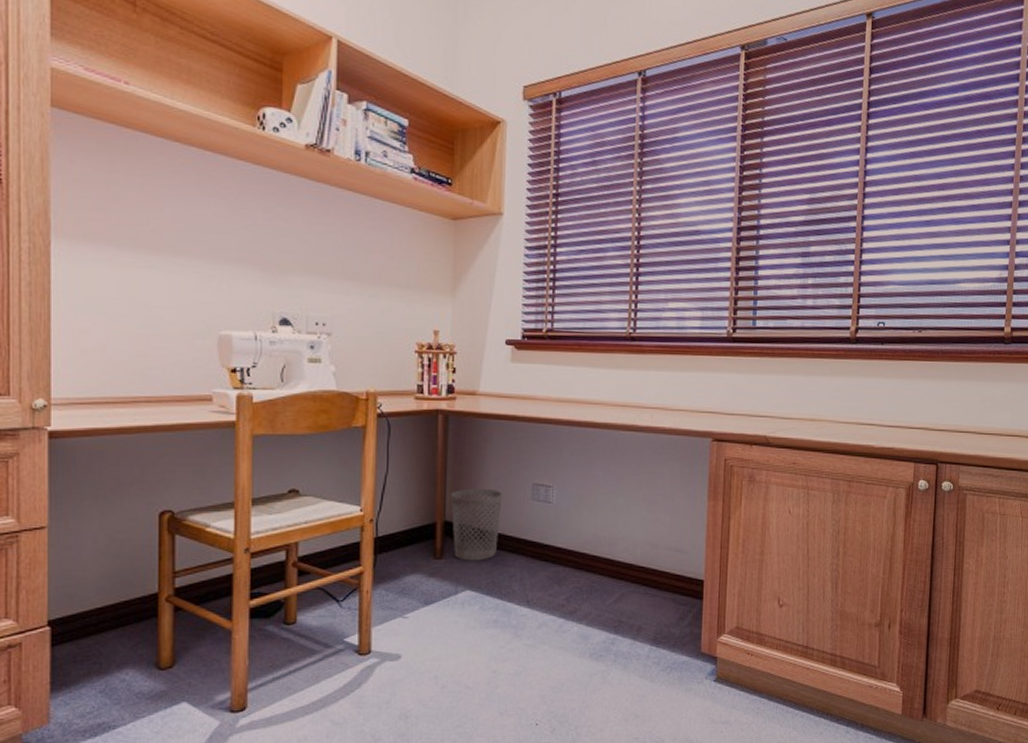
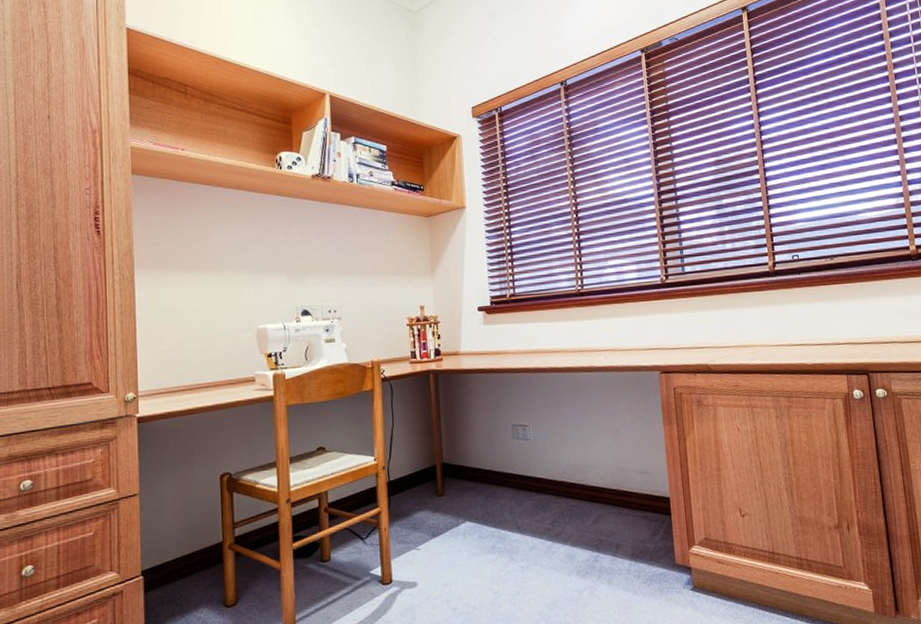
wastebasket: present [450,488,503,561] -> none [445,432,488,496]

